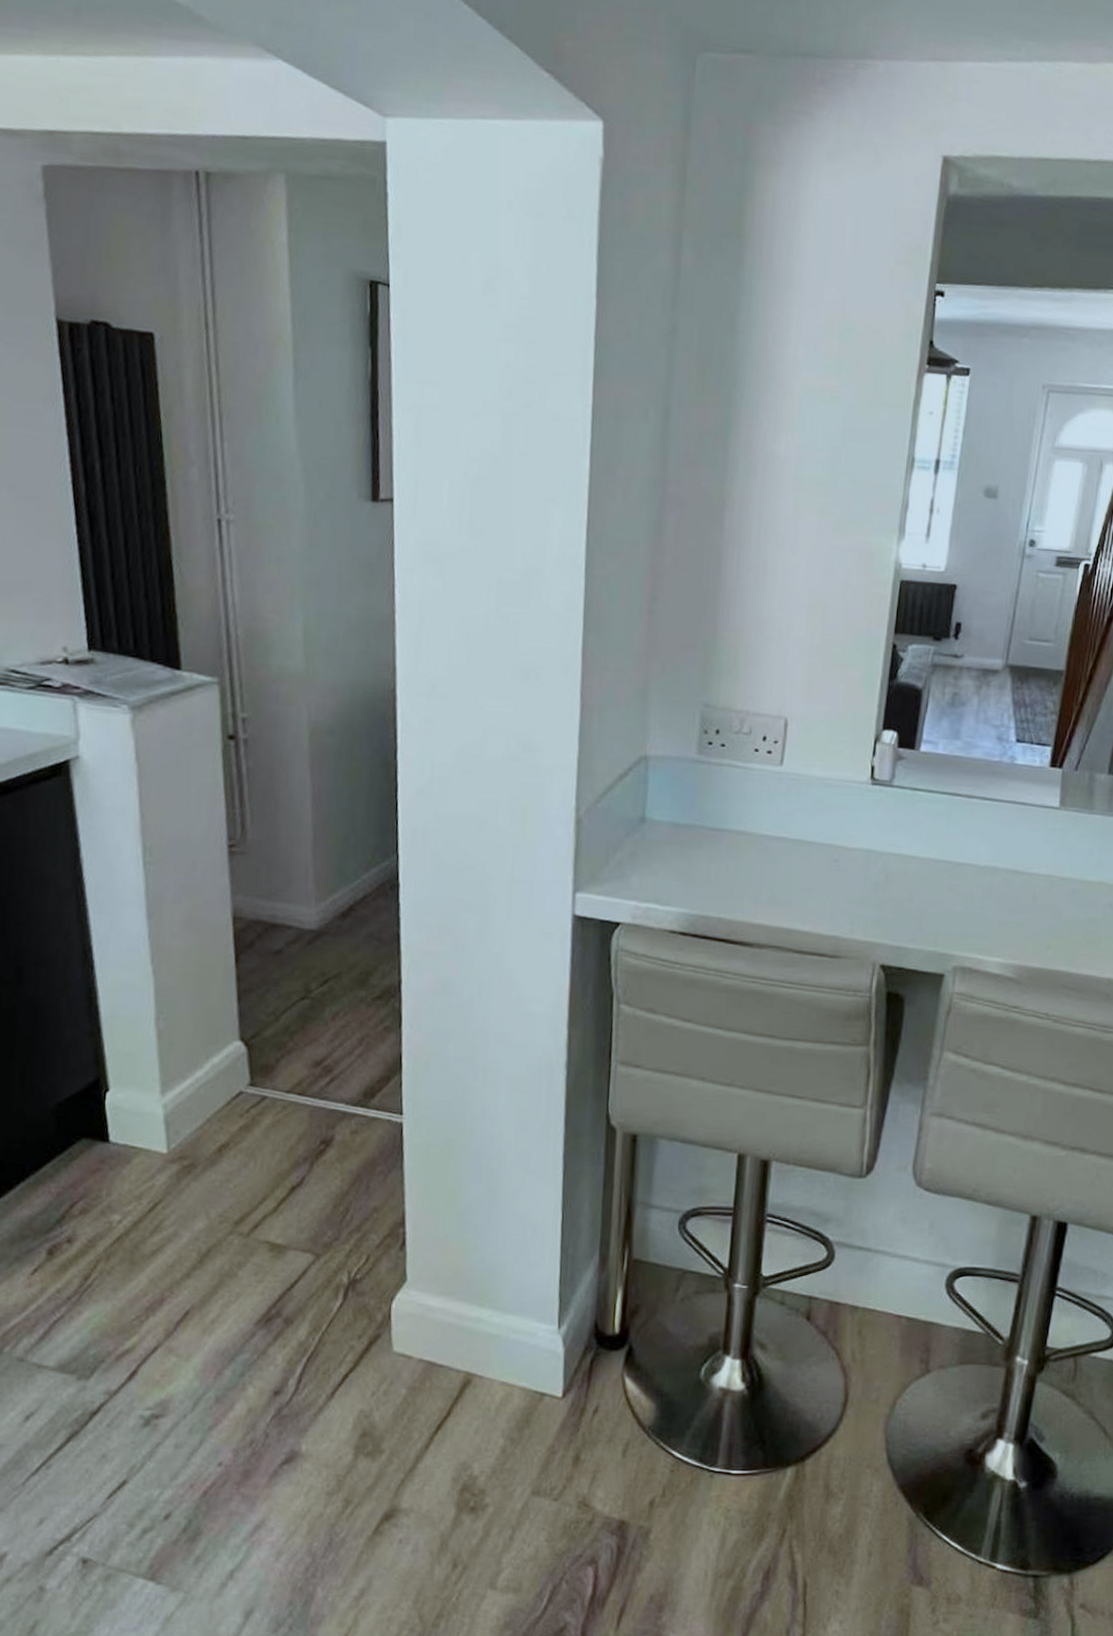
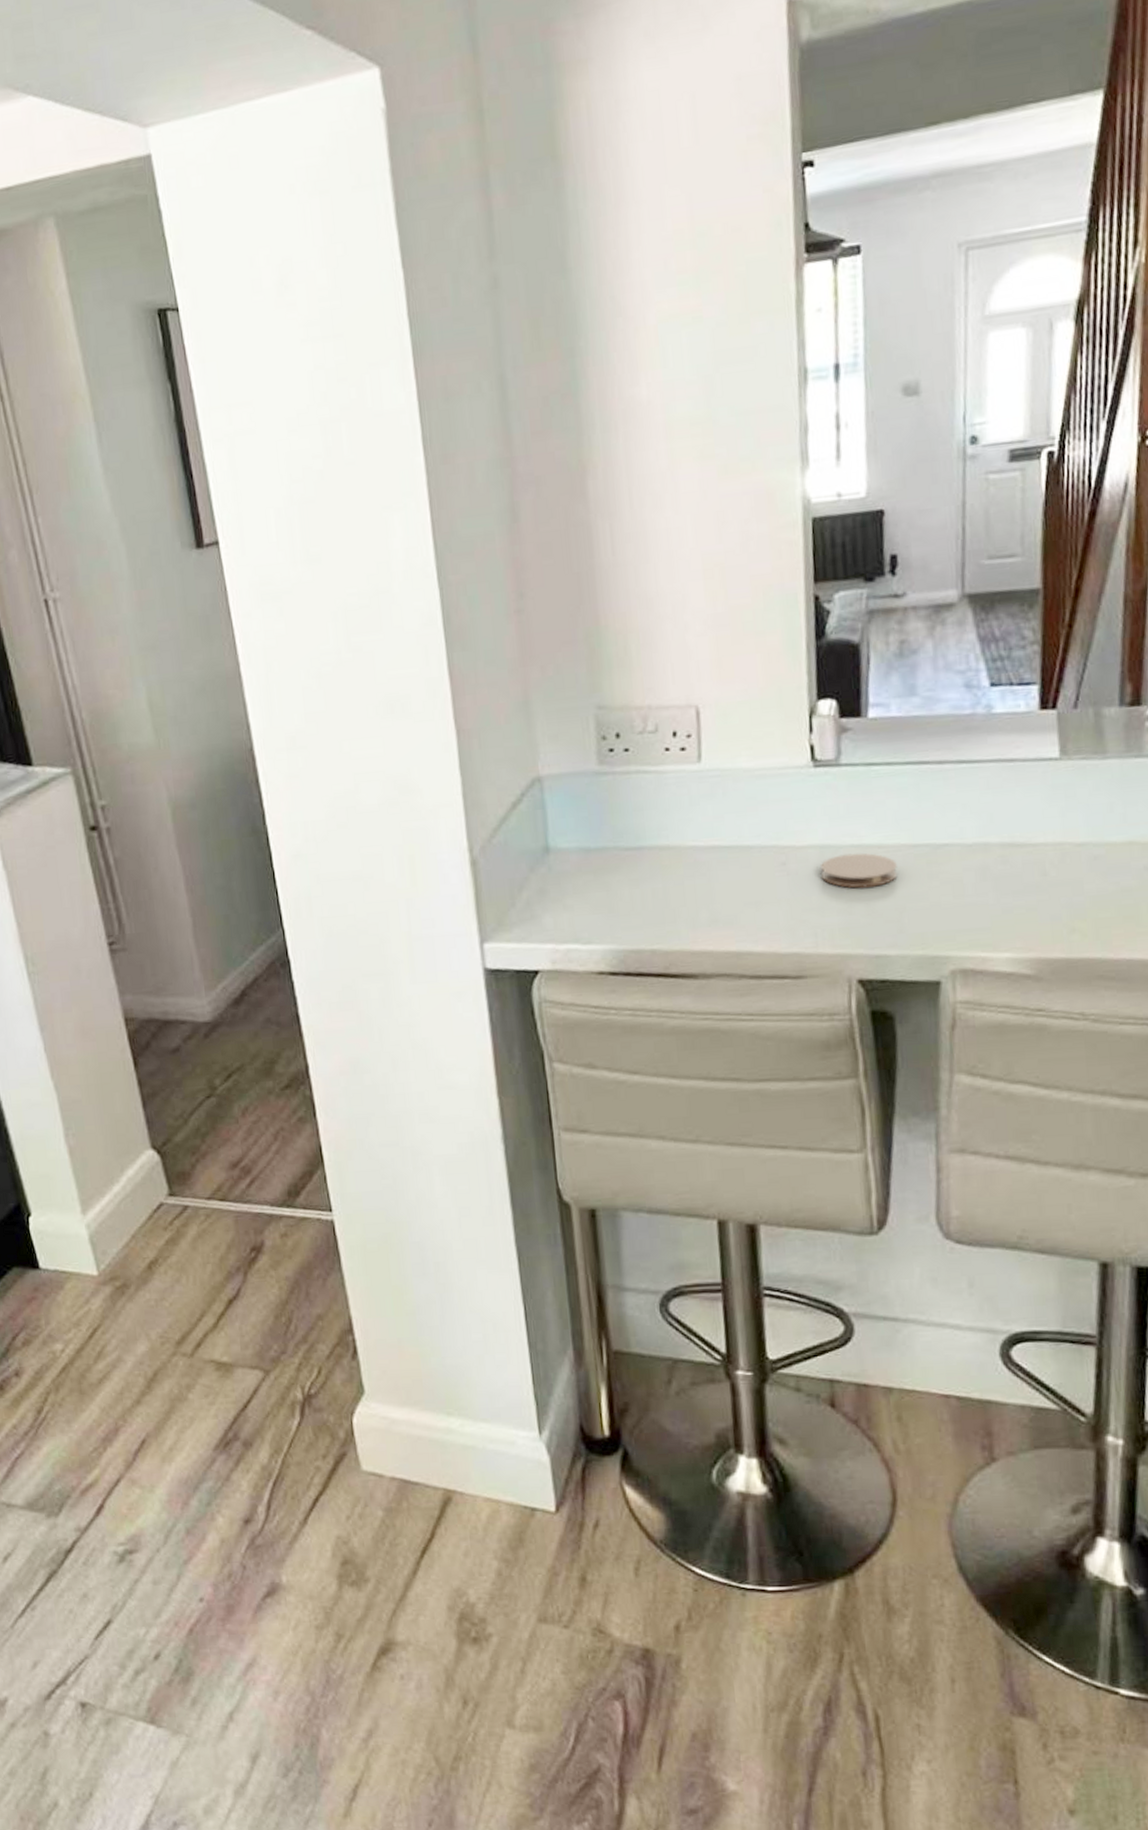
coaster: none [864,860,925,890] -> present [820,853,898,888]

